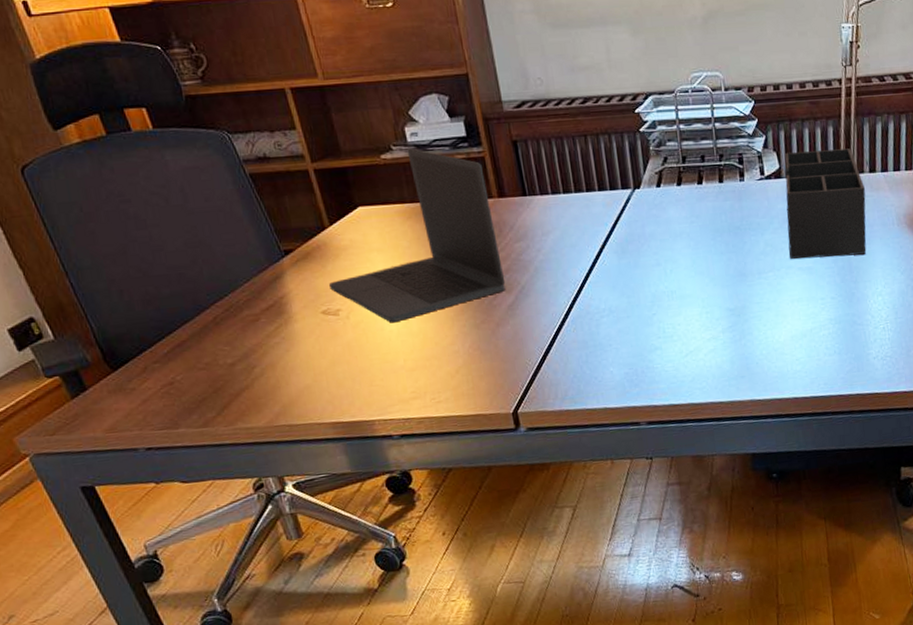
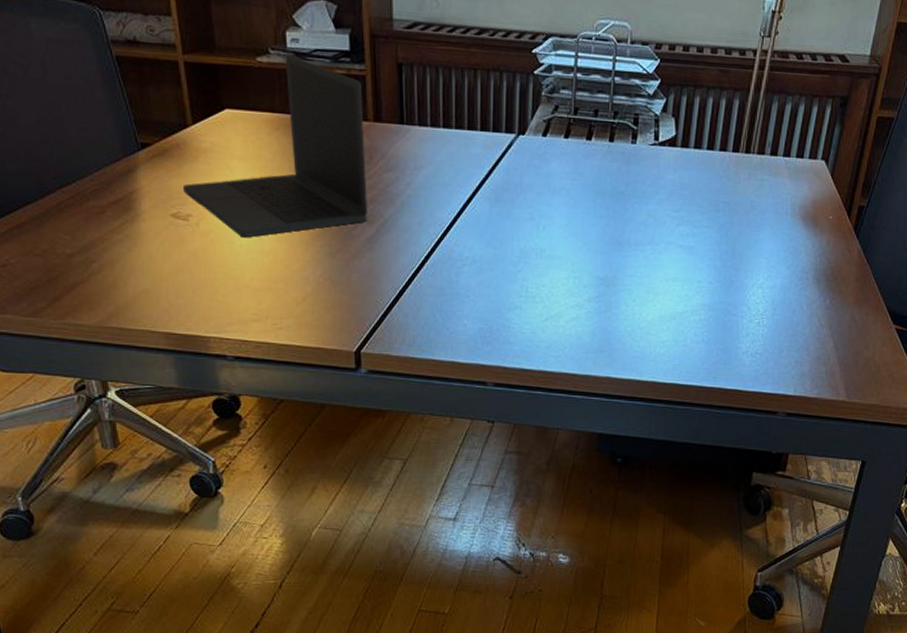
desk organizer: present [785,148,867,259] -> none [670,120,764,241]

